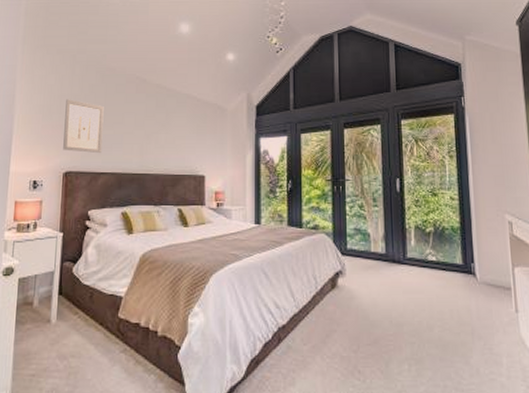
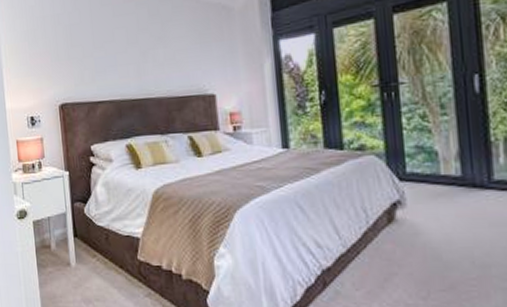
wall art: present [63,99,104,153] -> none [49,20,96,80]

